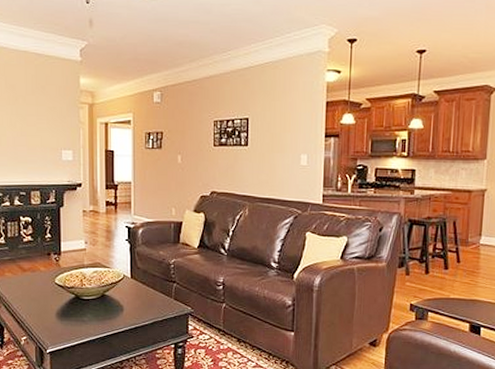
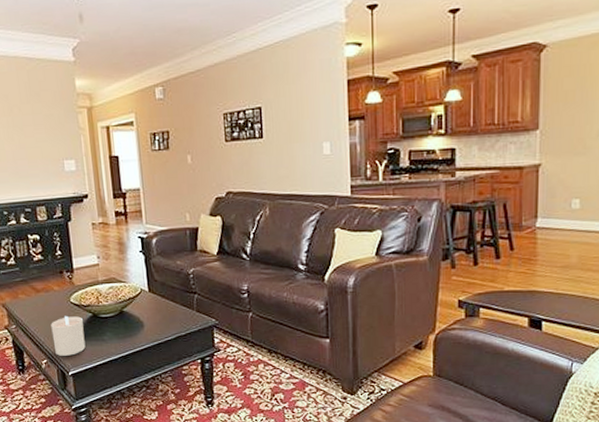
candle: none [34,295,66,334] -> present [51,315,86,356]

